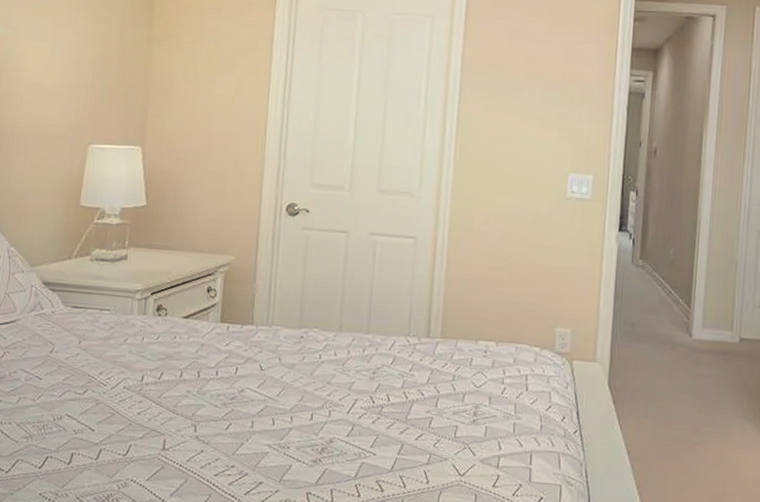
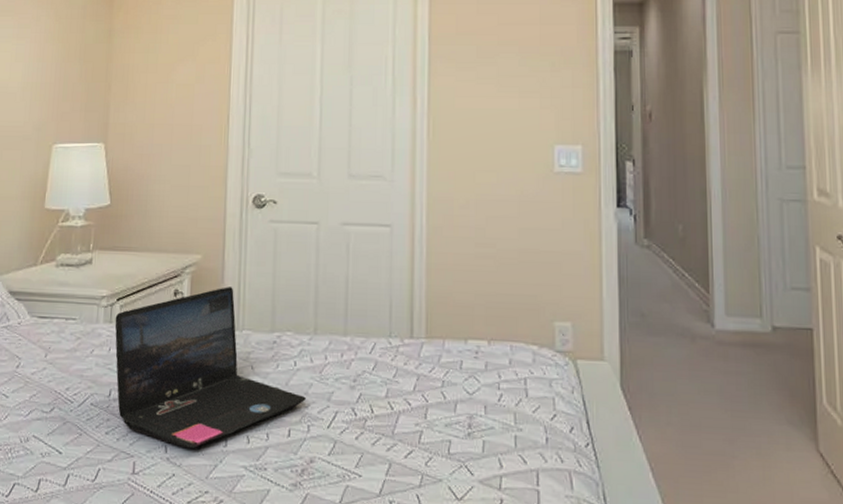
laptop: none [148,286,329,429] -> present [114,287,306,449]

